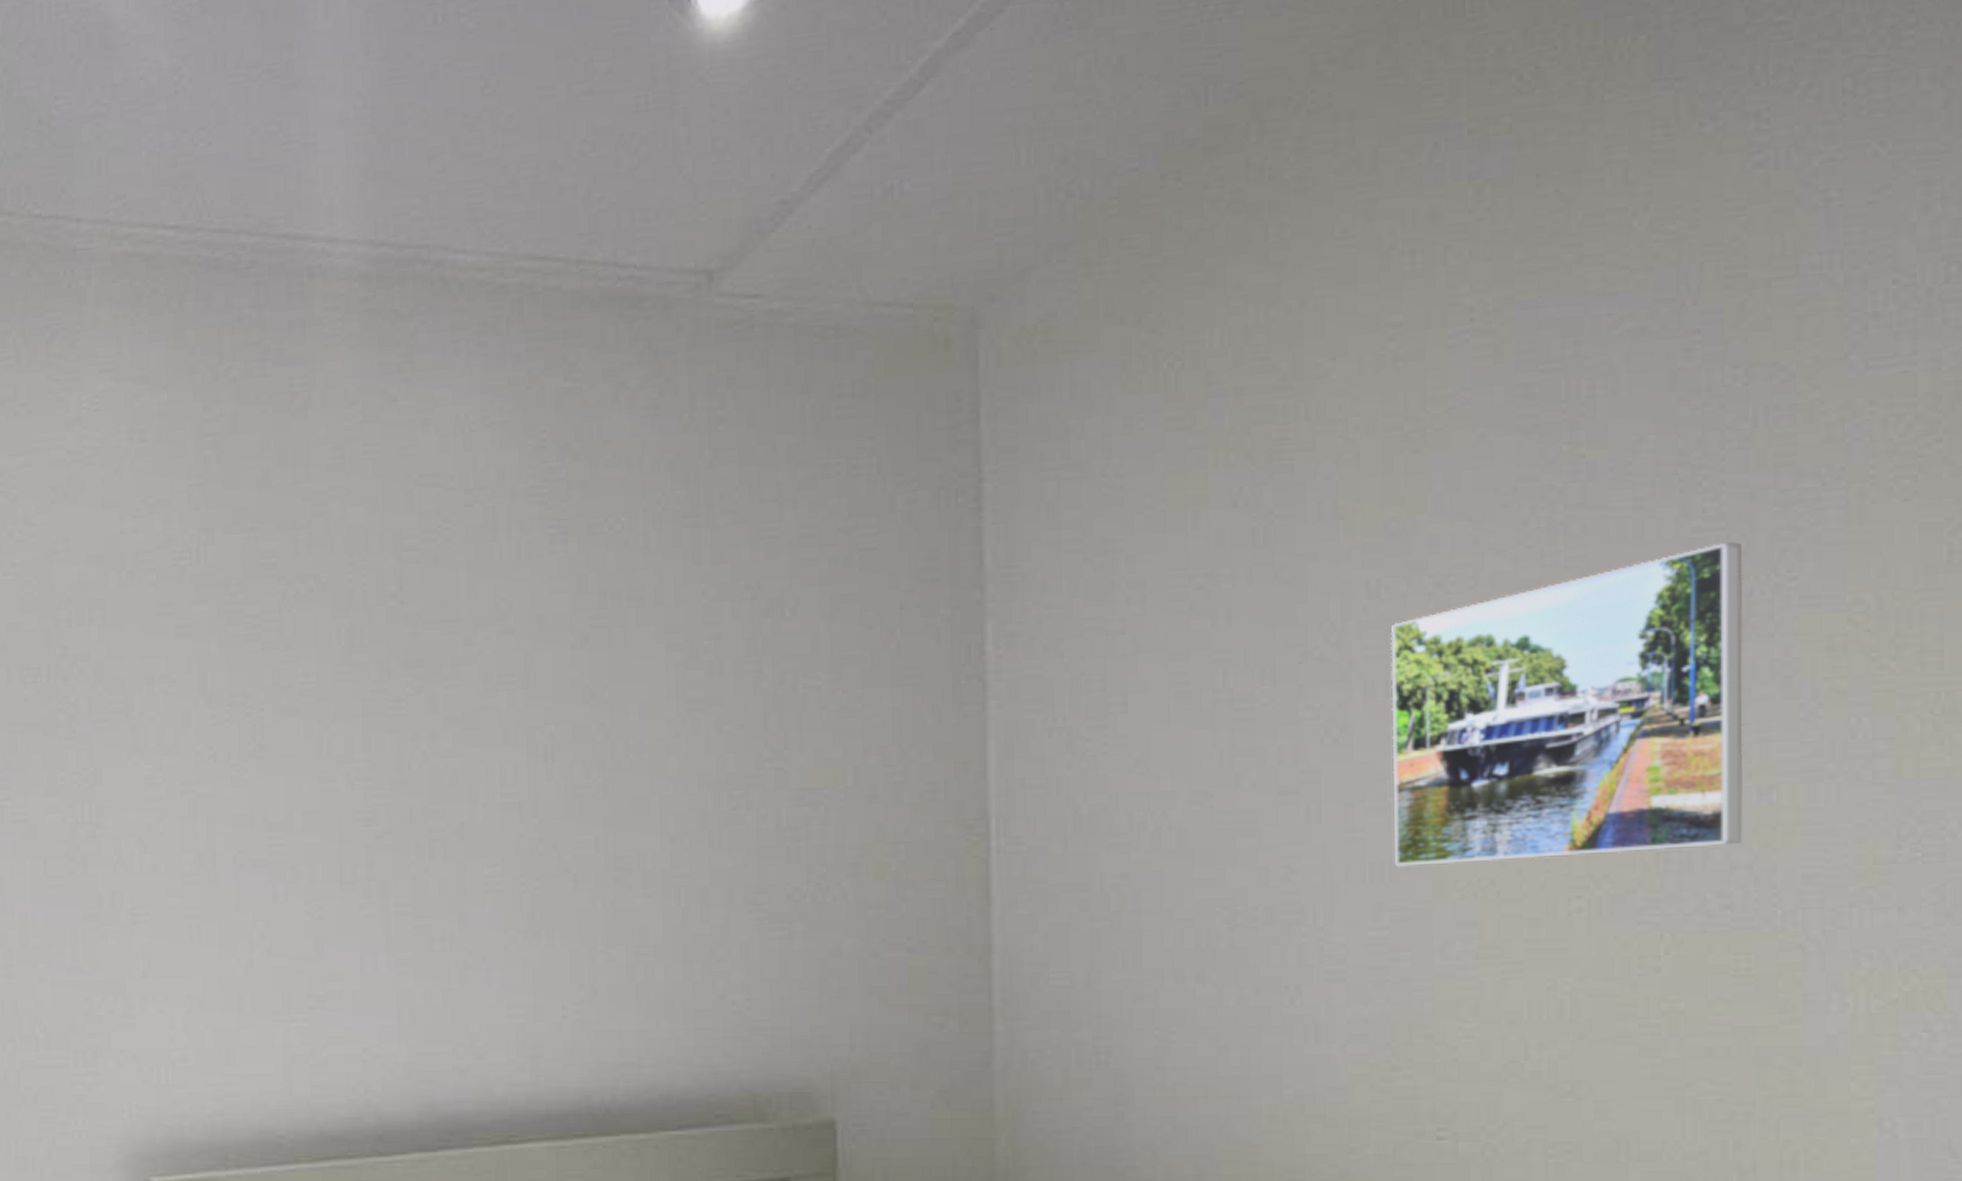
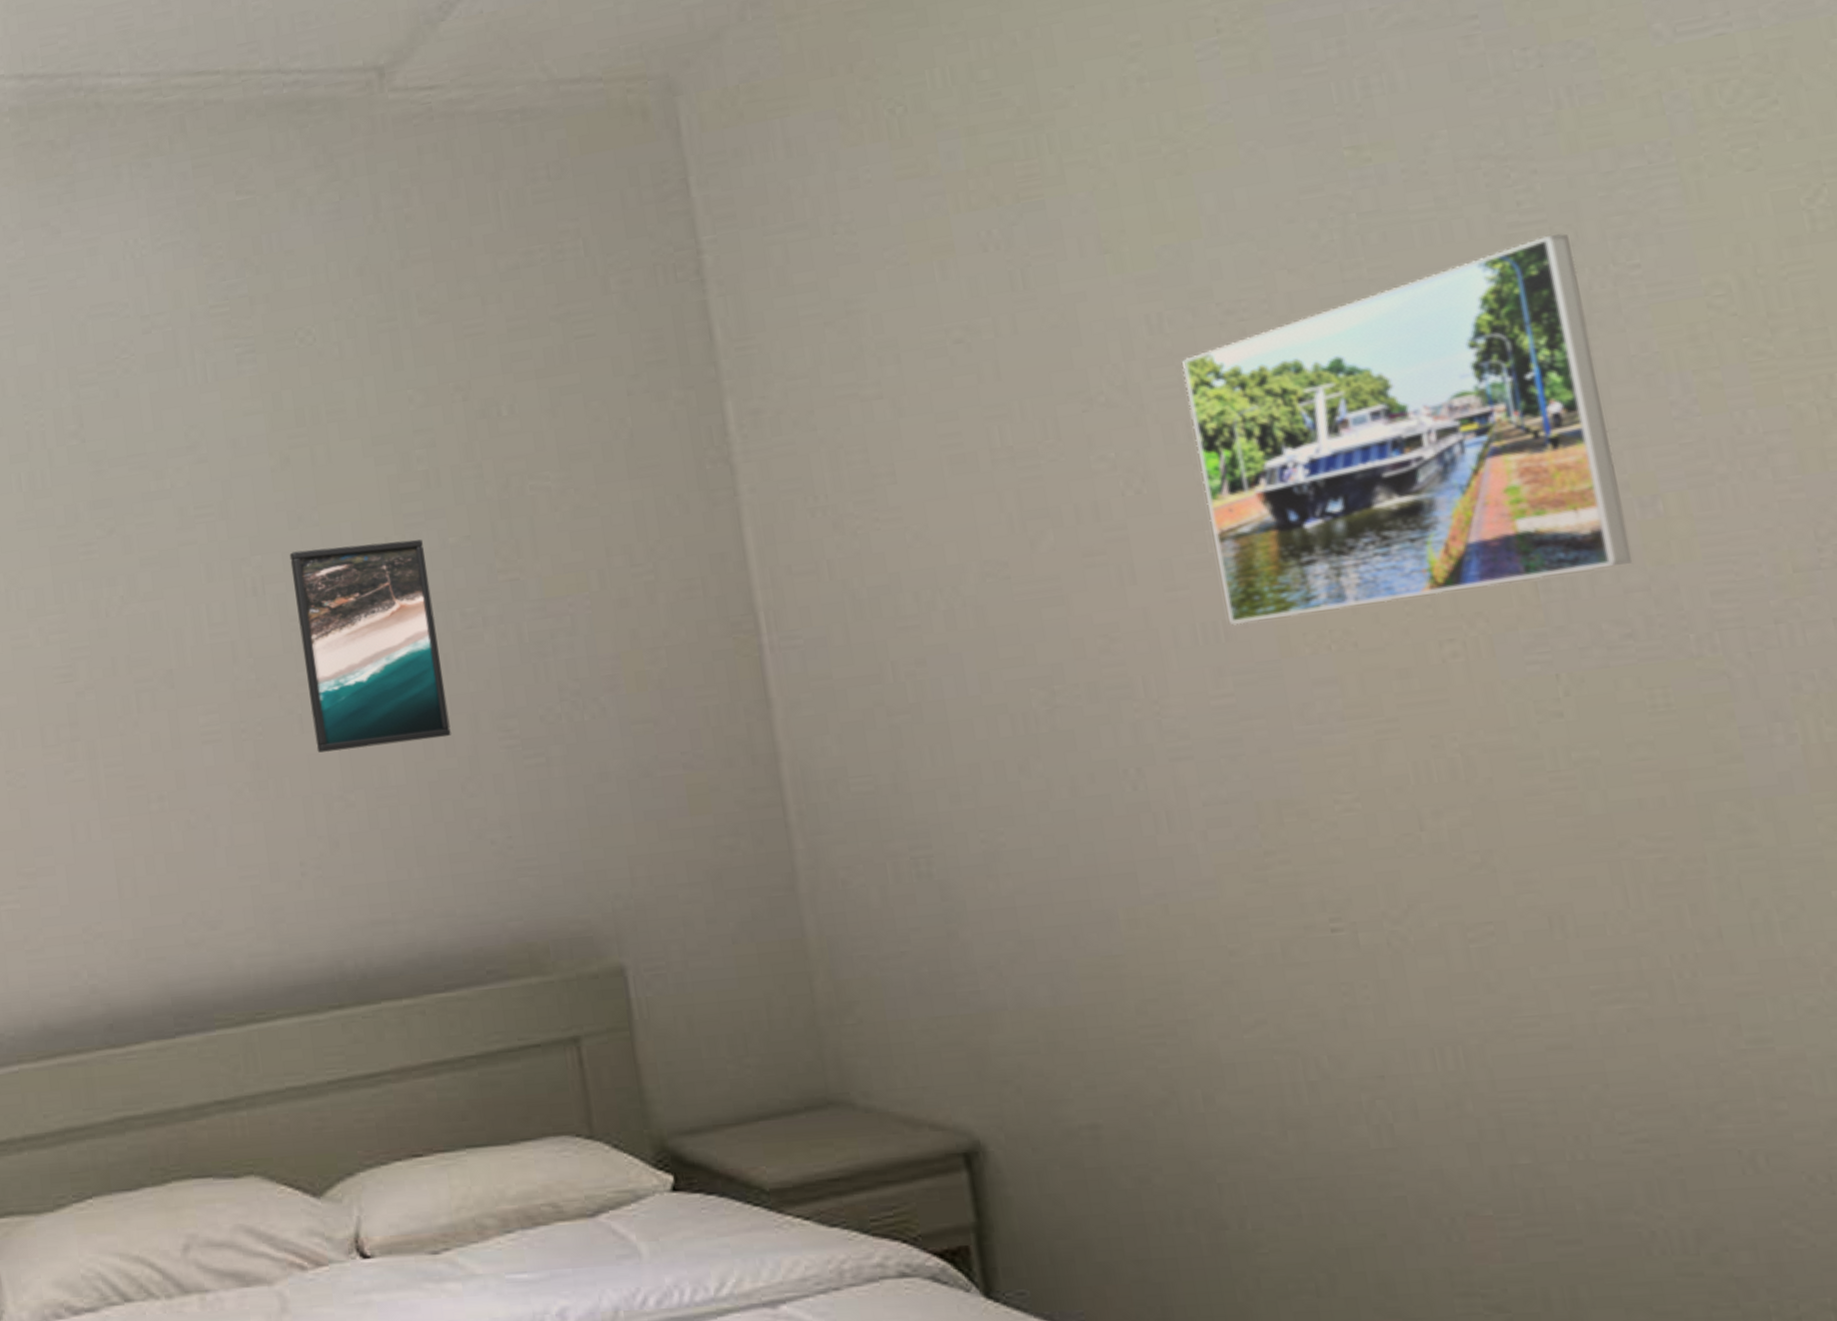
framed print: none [580,723,707,910] -> present [289,539,451,753]

